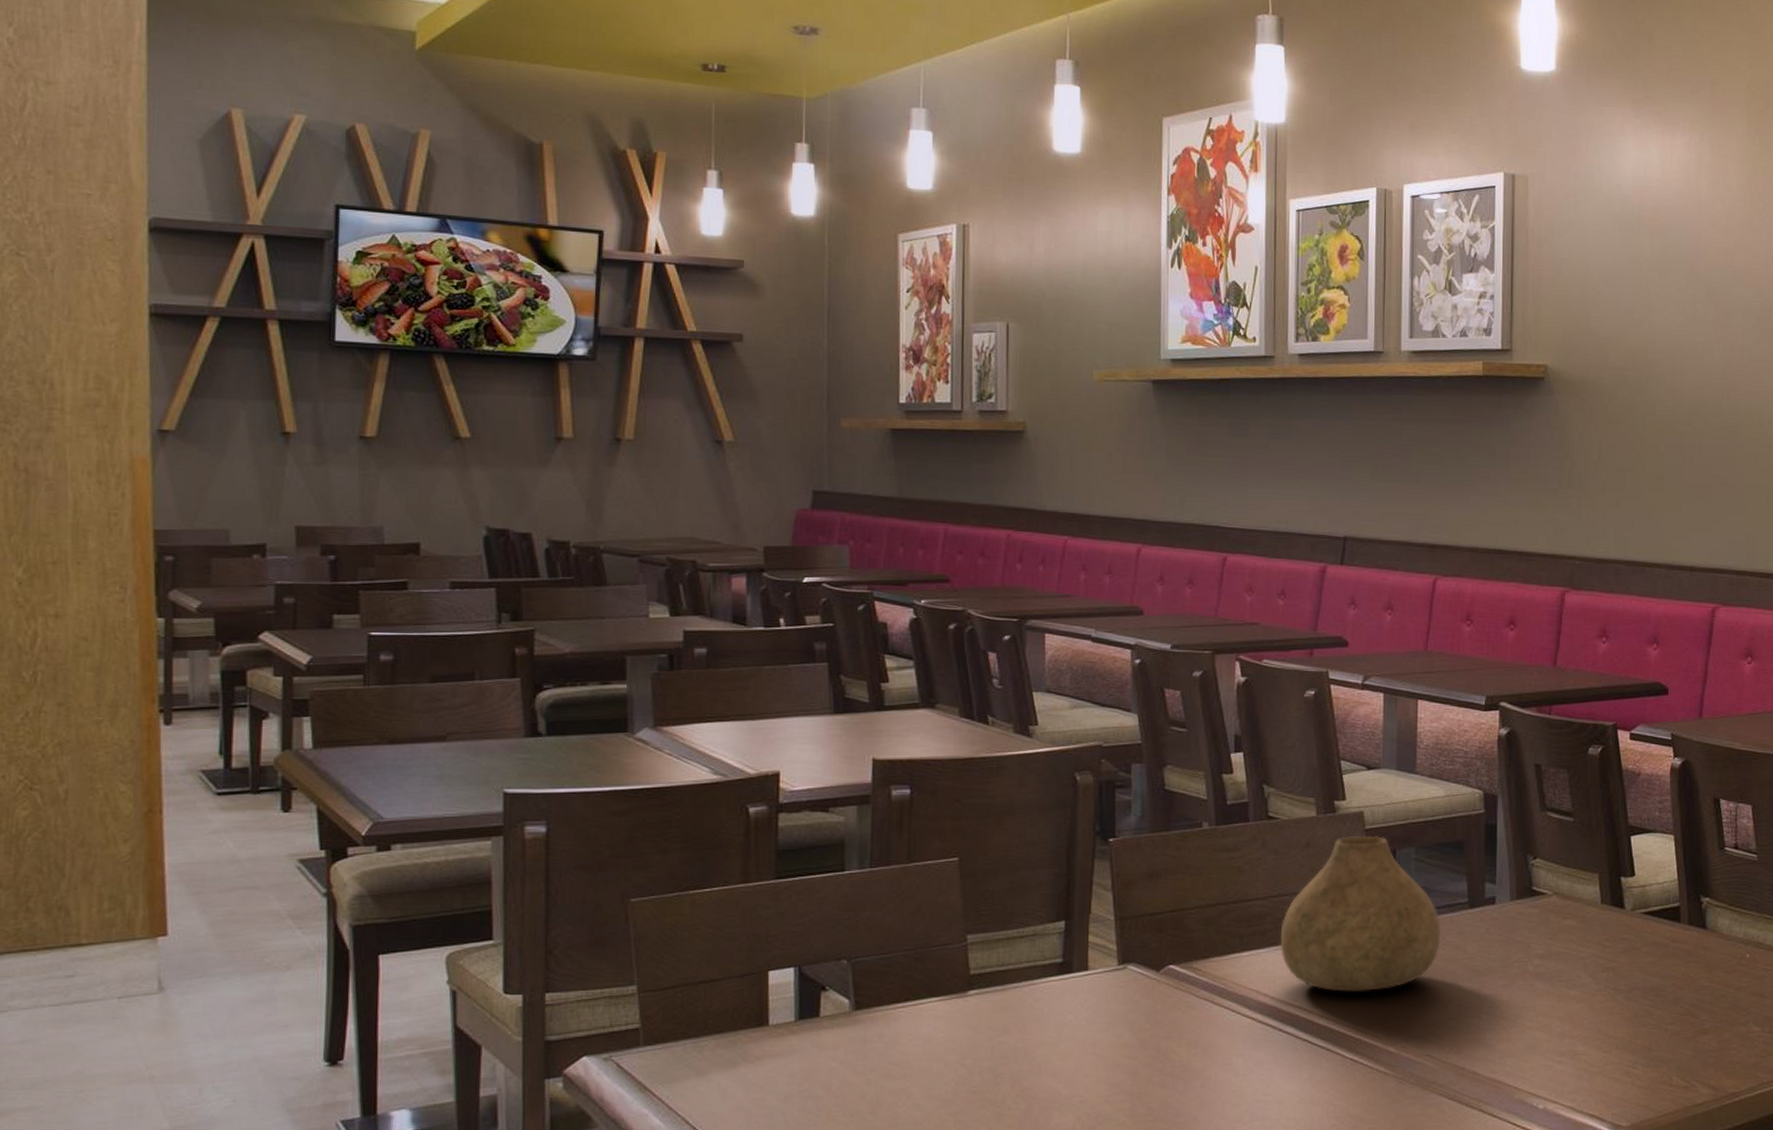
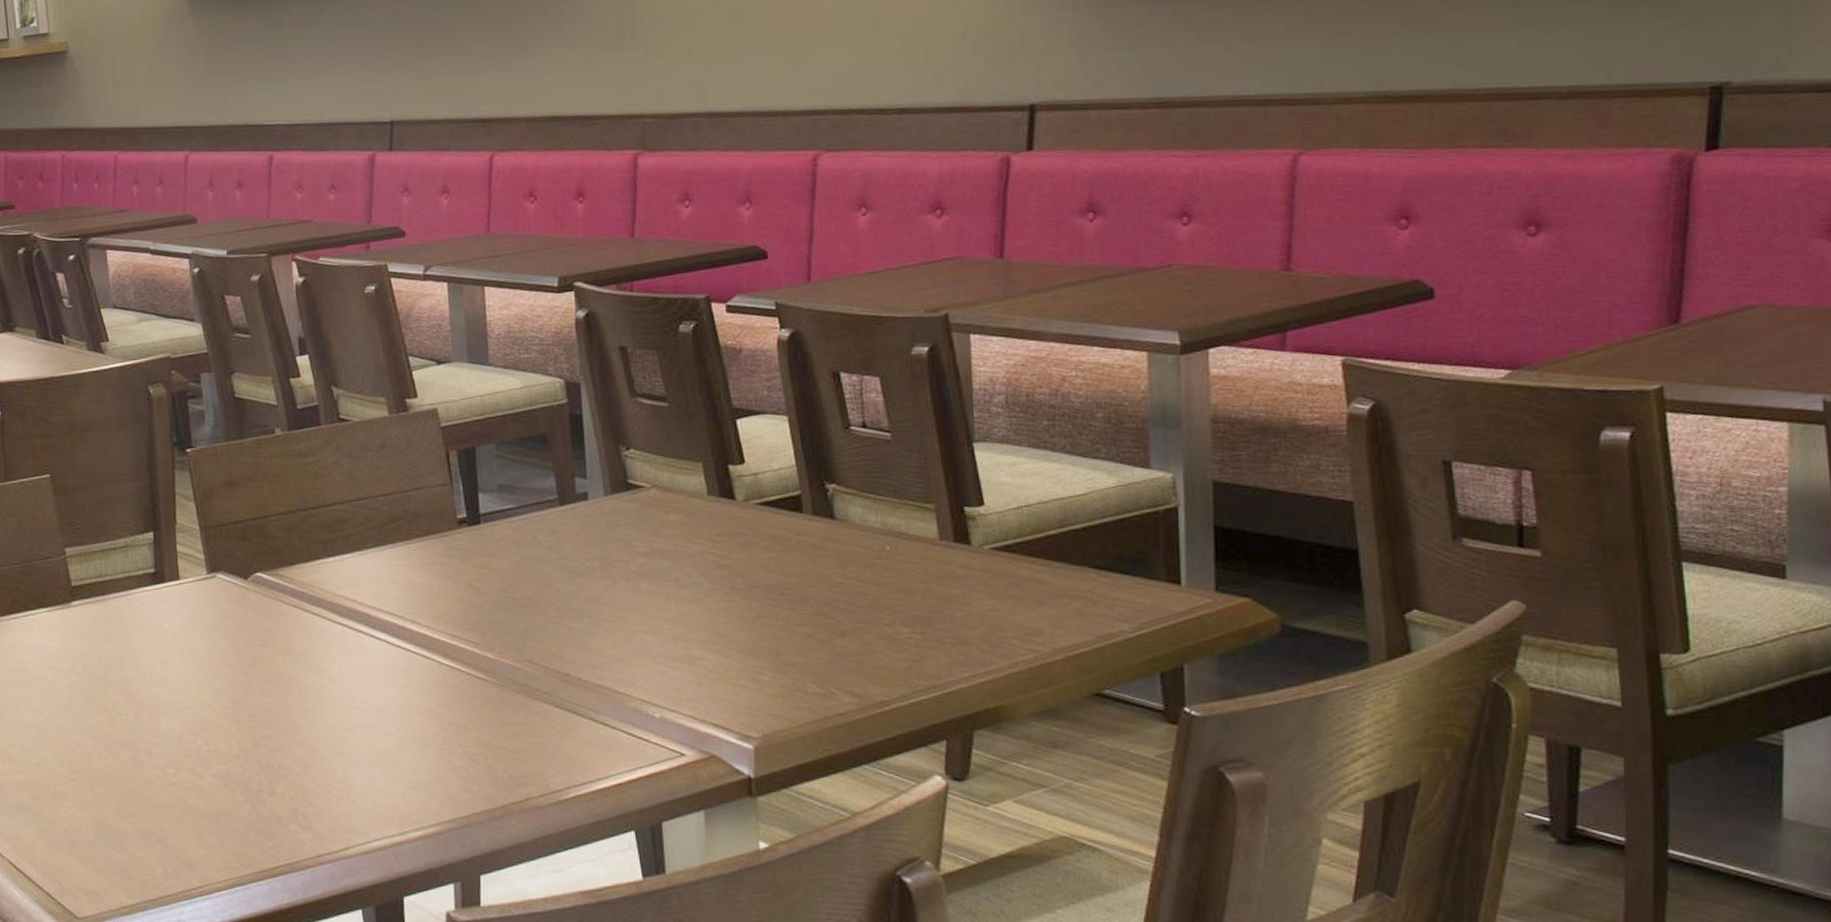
vase: present [1280,836,1441,993] -> none [363,433,532,597]

